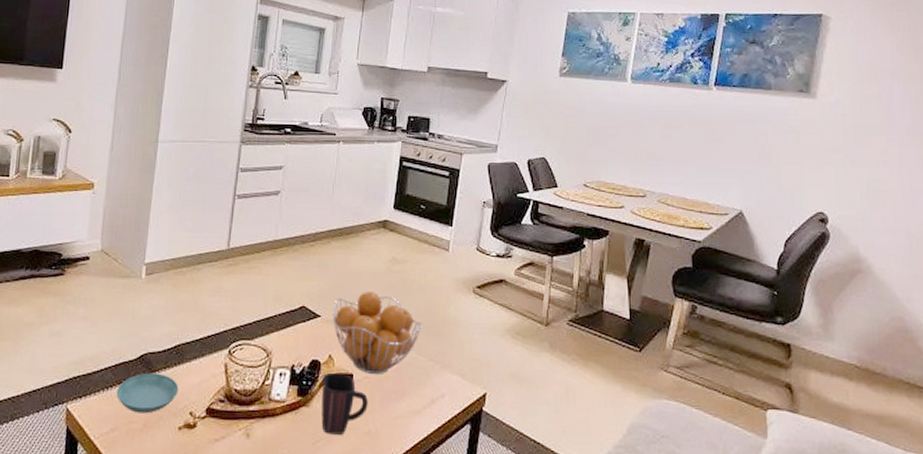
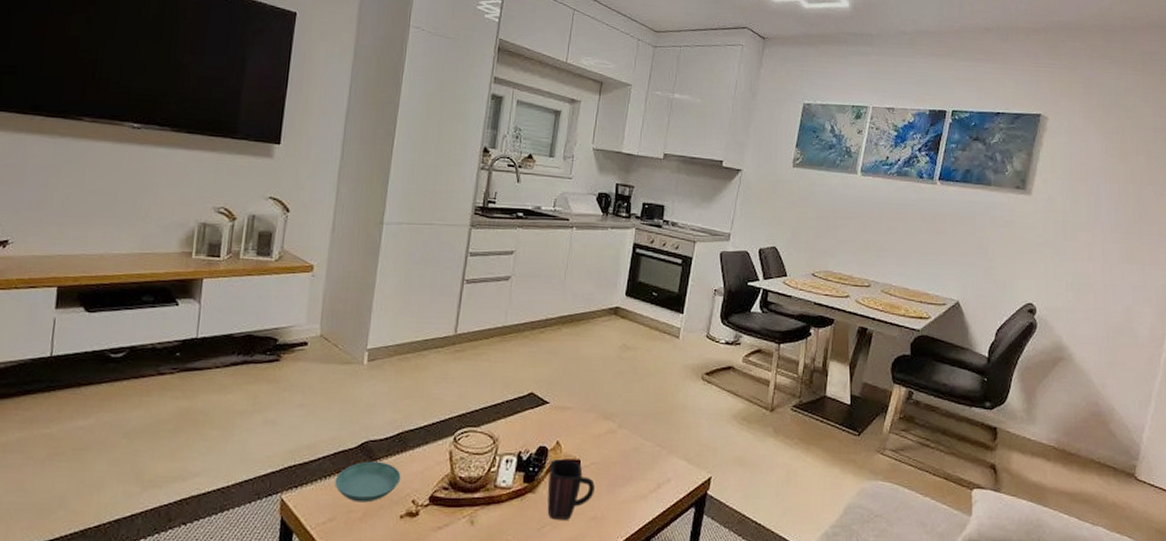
fruit basket: present [333,292,423,375] -> none [561,378,652,461]

